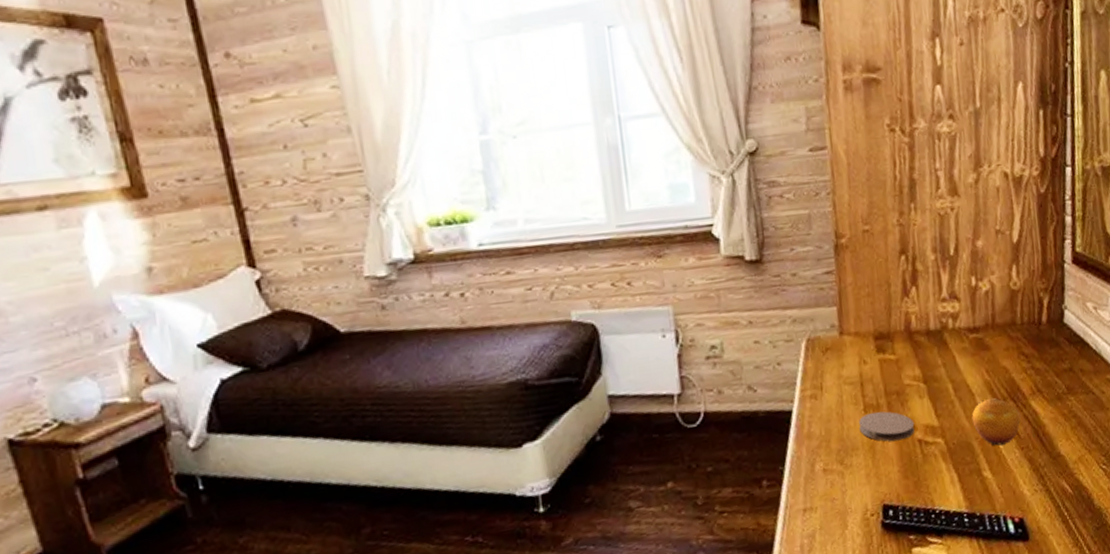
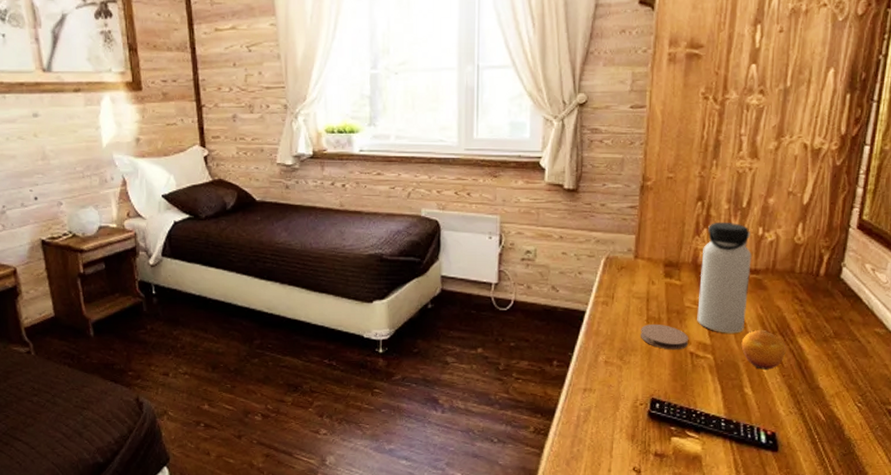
water bottle: none [914,275,973,410] -> present [697,222,752,334]

